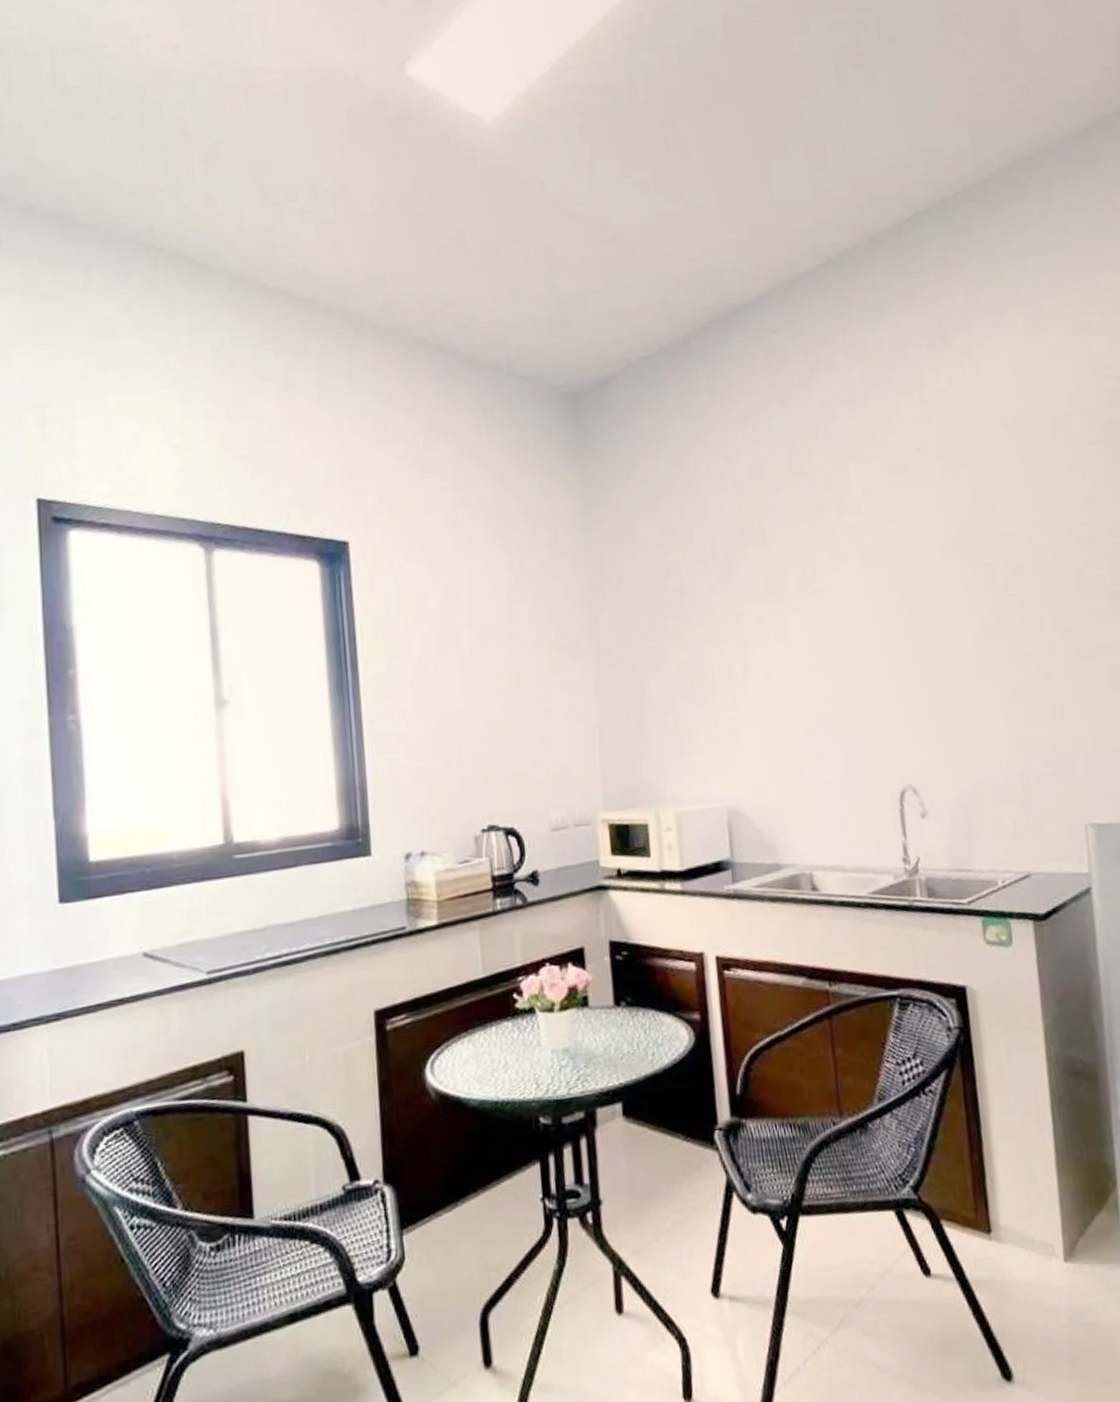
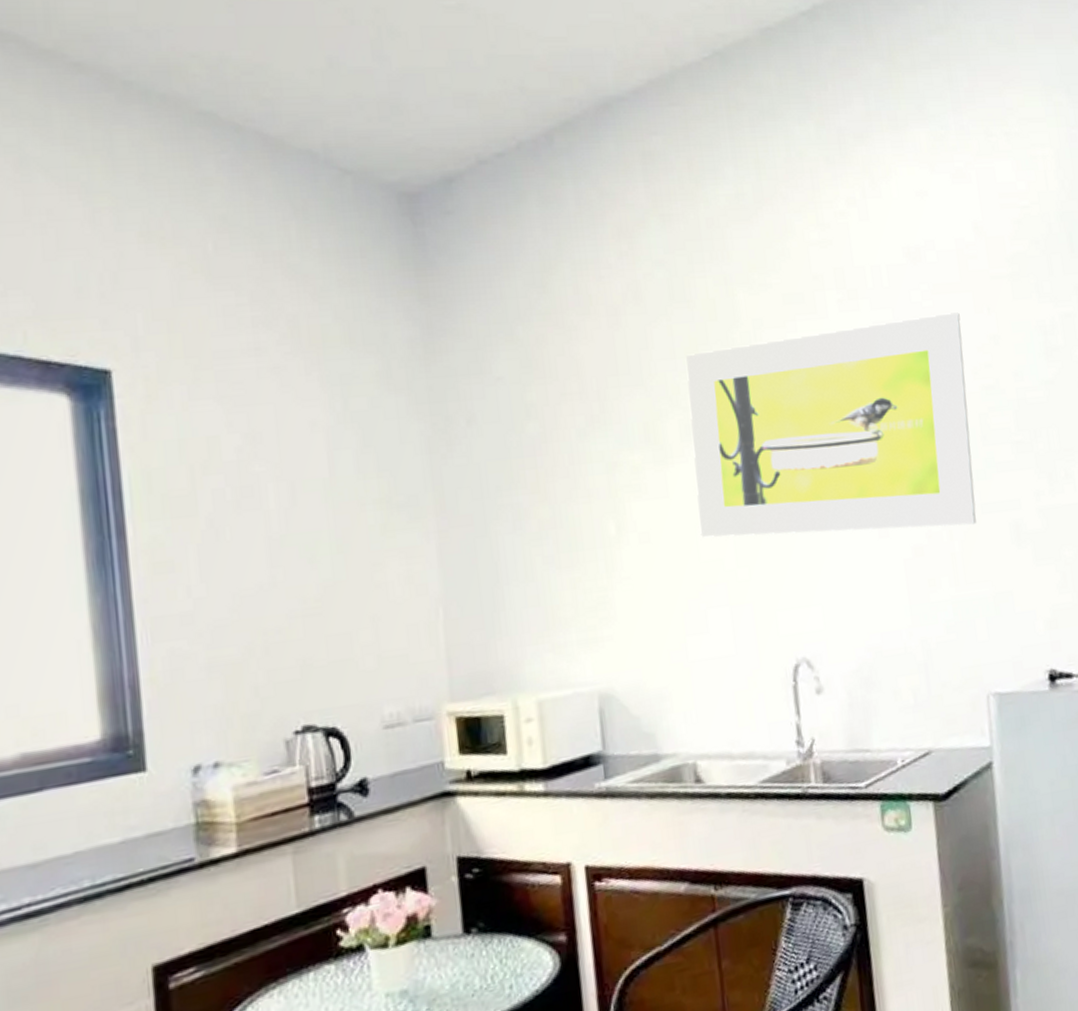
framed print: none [803,476,1074,678] -> present [686,312,976,538]

